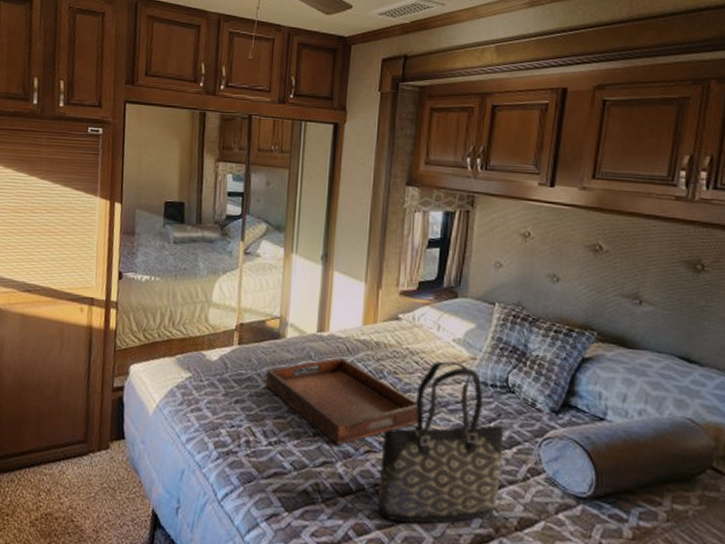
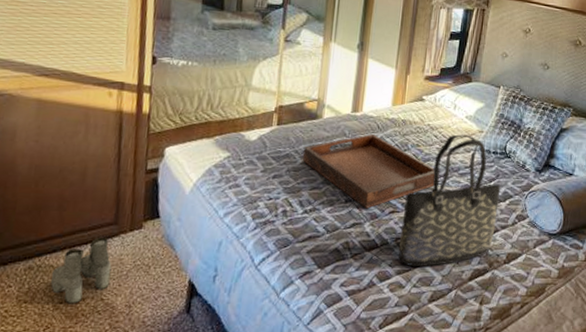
boots: none [28,455,82,523] -> present [50,238,112,304]

